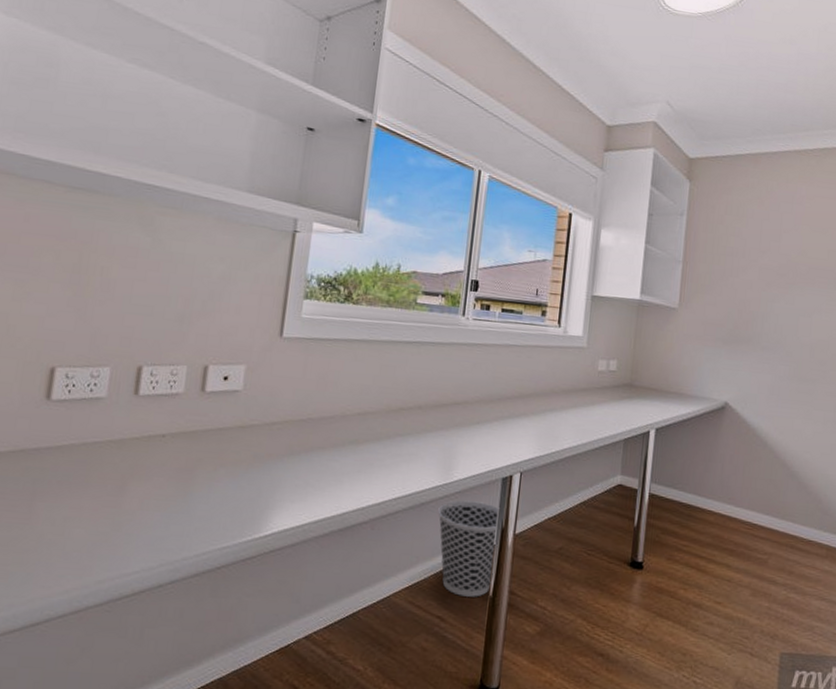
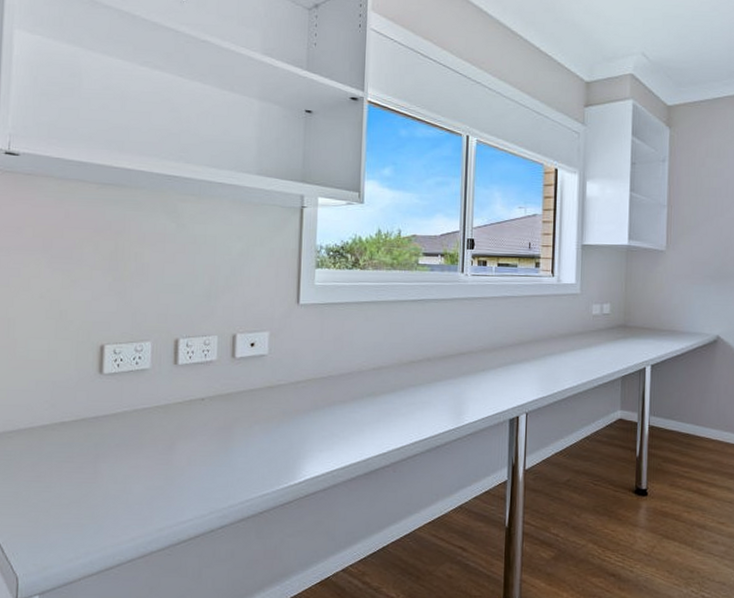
wastebasket: present [438,500,499,597] -> none [453,441,509,528]

